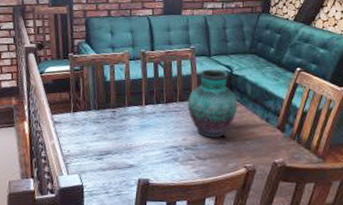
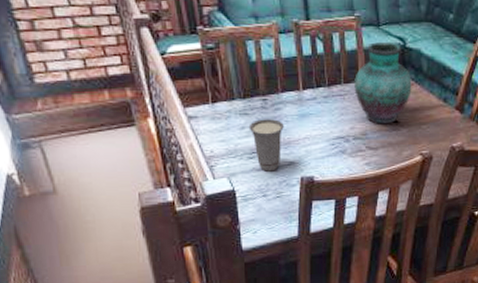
cup: none [99,127,128,172] -> present [248,119,284,172]

